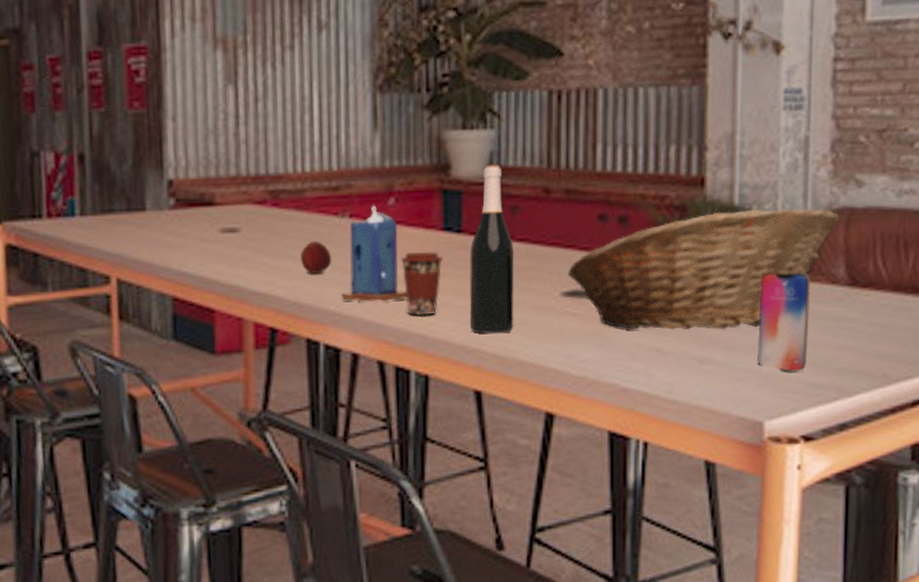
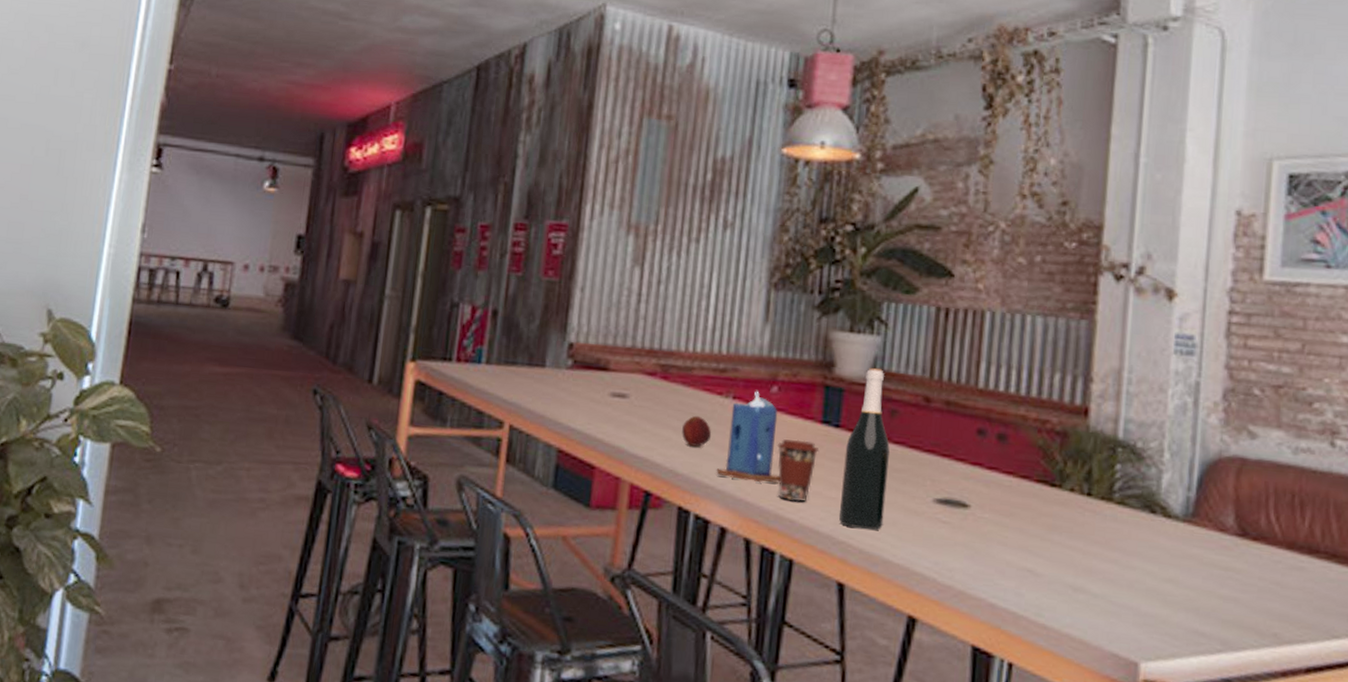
fruit basket: present [568,208,840,330] -> none [942,442,1230,564]
smartphone: present [757,272,811,372] -> none [1135,510,1196,617]

